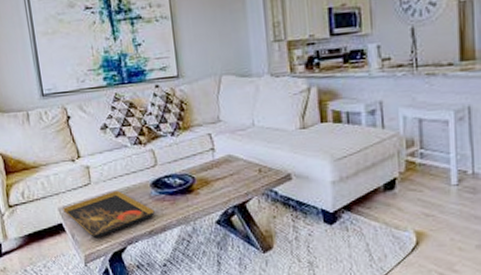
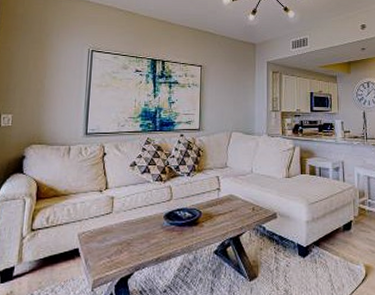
decorative tray: present [62,190,155,239] -> none [81,219,164,264]

